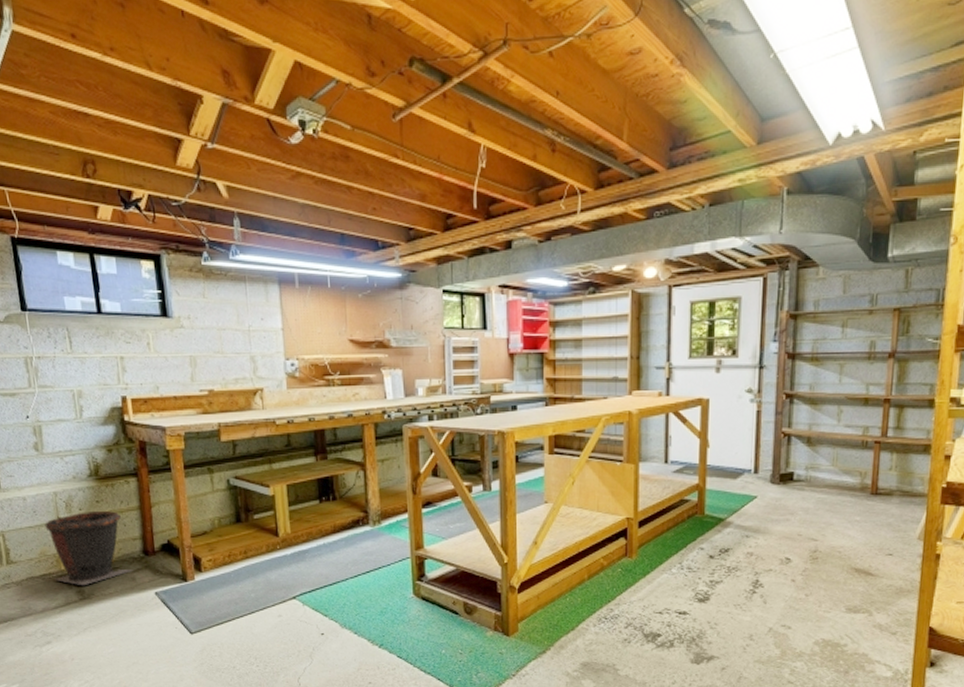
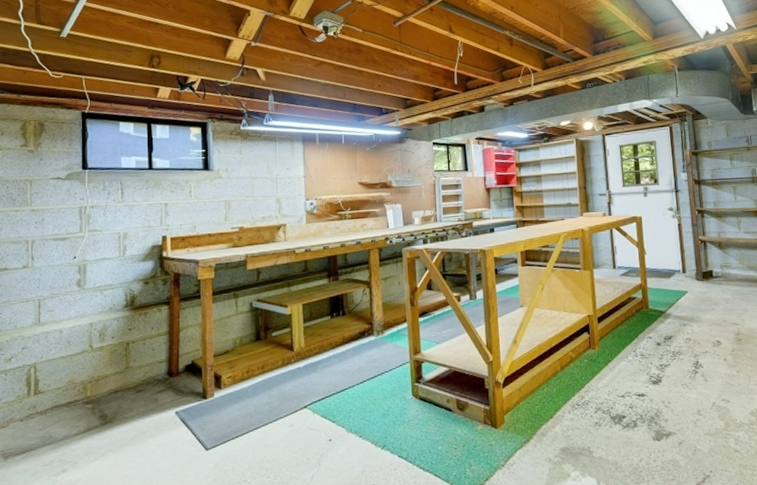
bucket: present [45,510,134,586] -> none [77,337,157,411]

